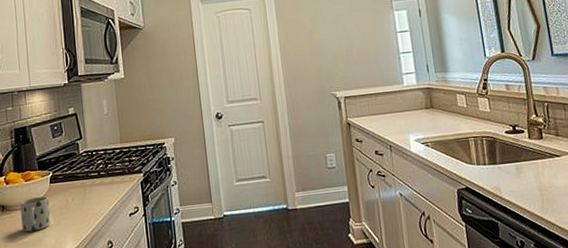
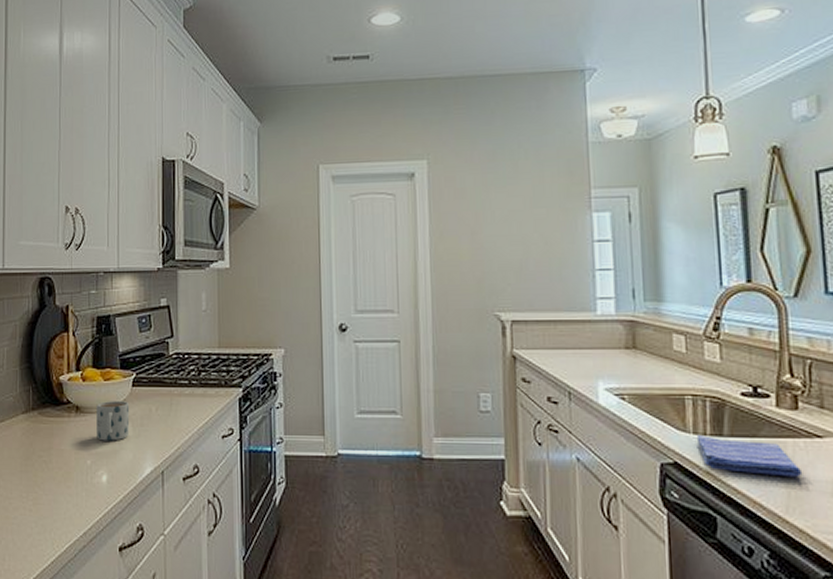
dish towel: none [479,164,550,189] -> present [696,436,803,477]

